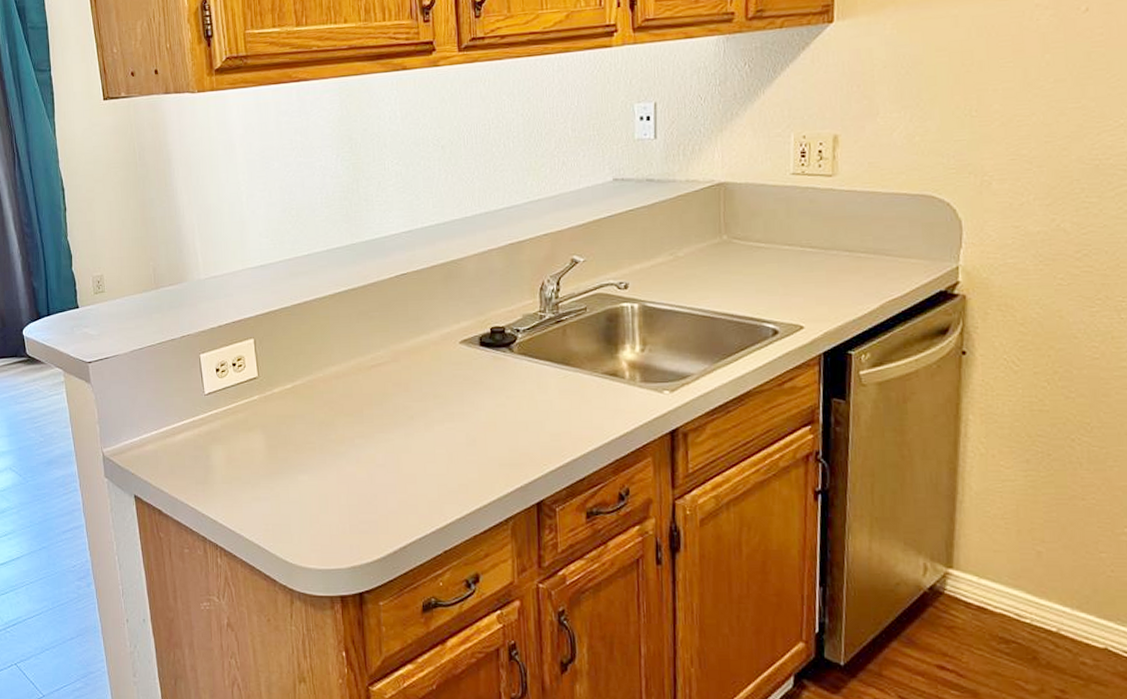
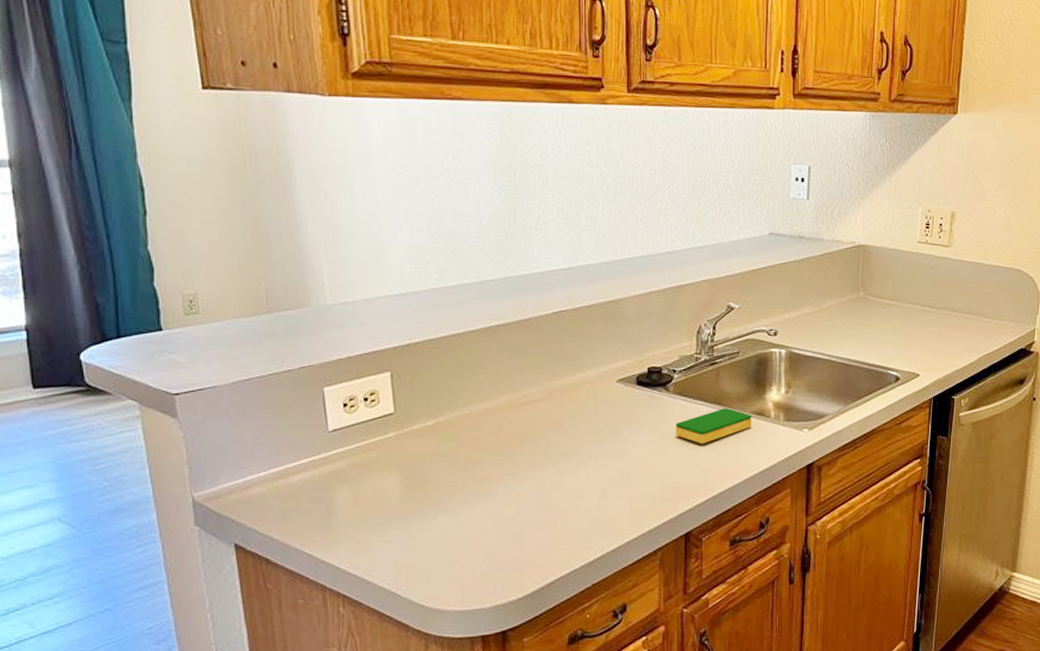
dish sponge: none [522,369,605,408] -> present [676,408,752,444]

